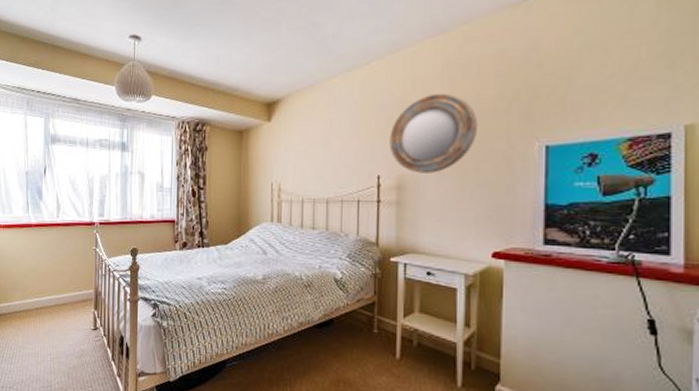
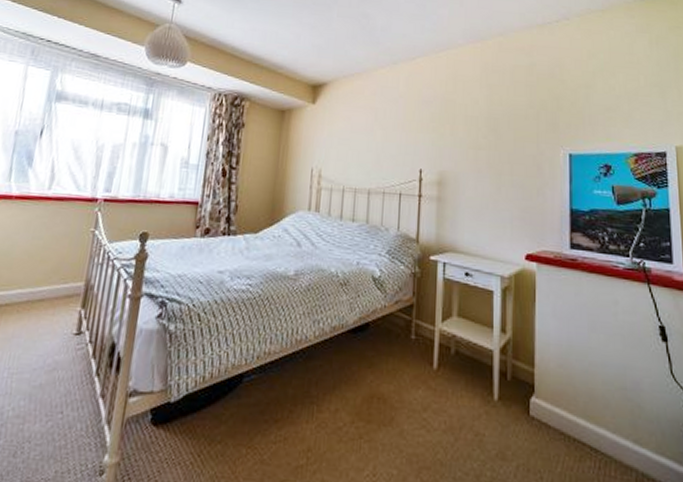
home mirror: present [389,93,478,173] -> none [432,95,512,172]

